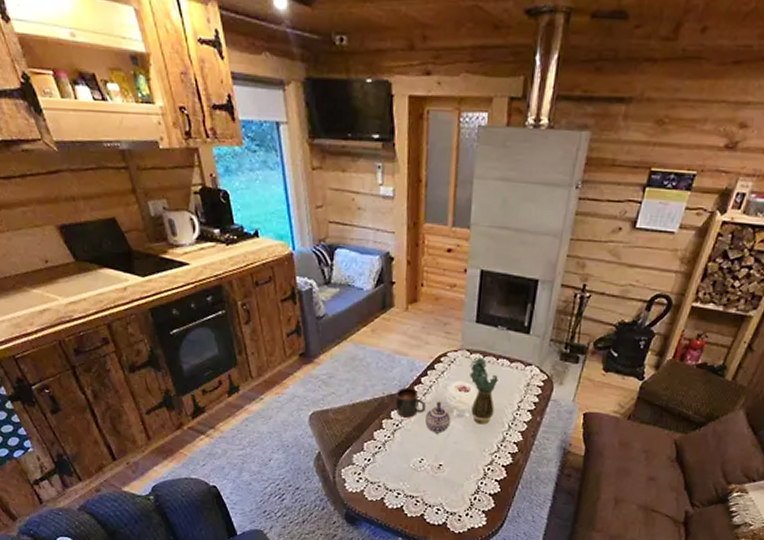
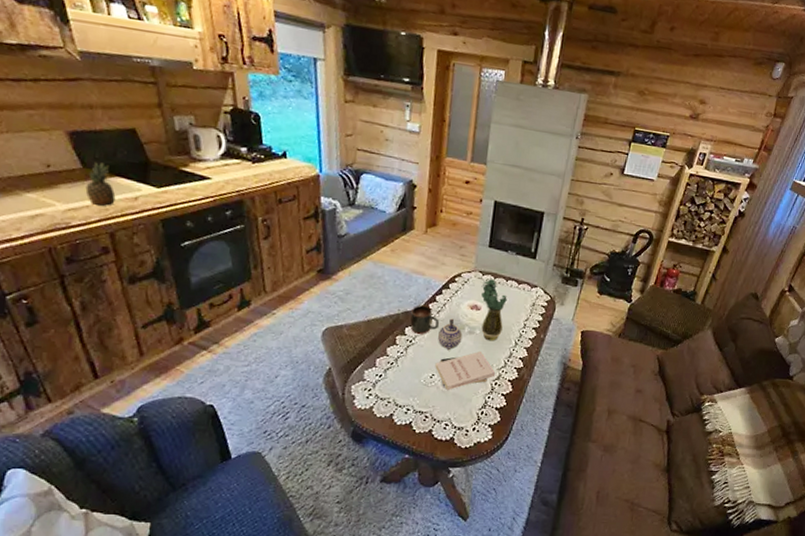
fruit: none [80,255,107,299] -> present [85,162,116,207]
books: none [424,436,488,476] -> present [435,352,496,391]

